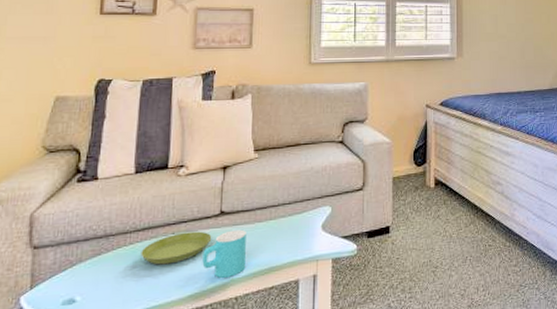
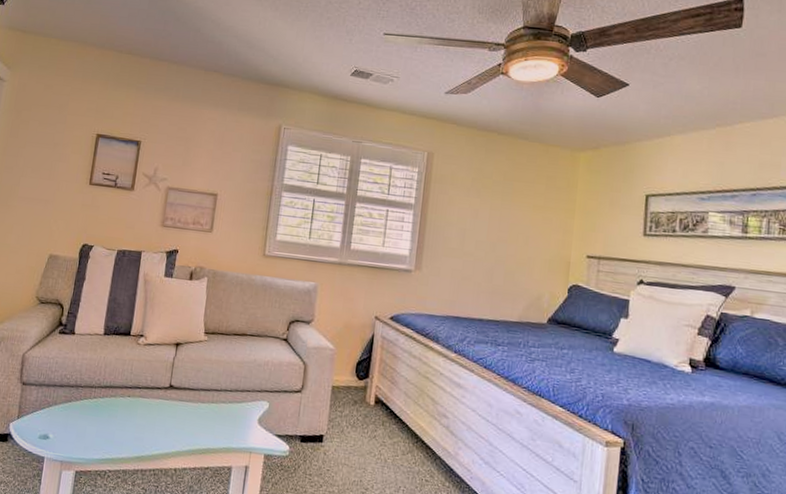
saucer: present [140,231,212,265] -> none [101,397,161,424]
cup: present [202,229,246,278] -> none [150,404,190,449]

